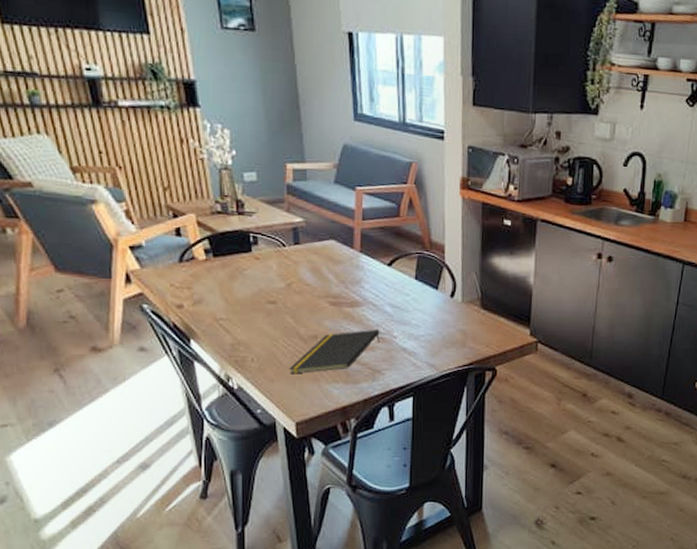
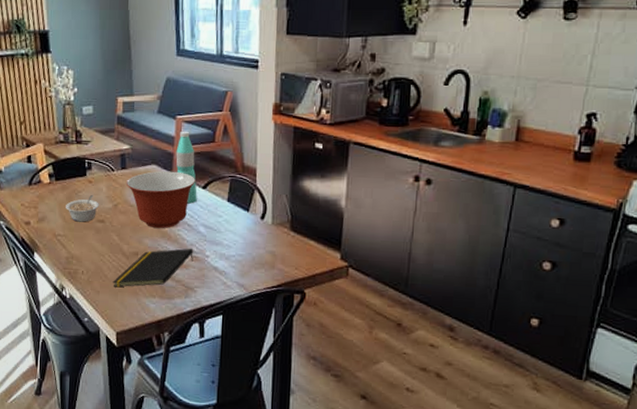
legume: none [228,272,269,304] -> present [66,194,99,222]
mixing bowl: none [300,246,380,309] -> present [126,170,195,228]
water bottle: none [357,203,382,282] -> present [175,131,197,204]

